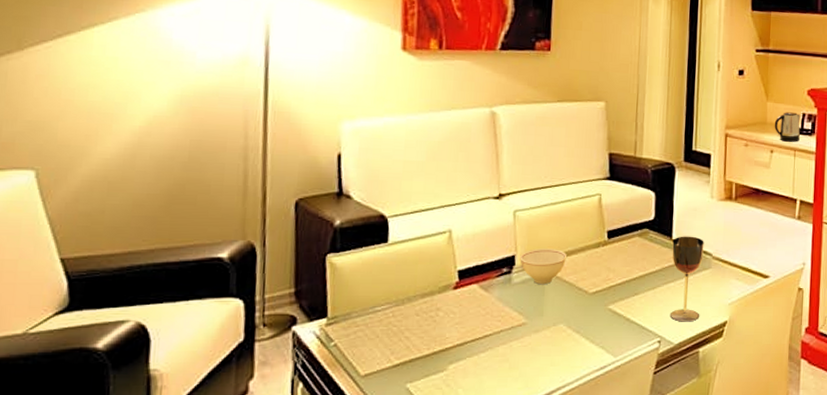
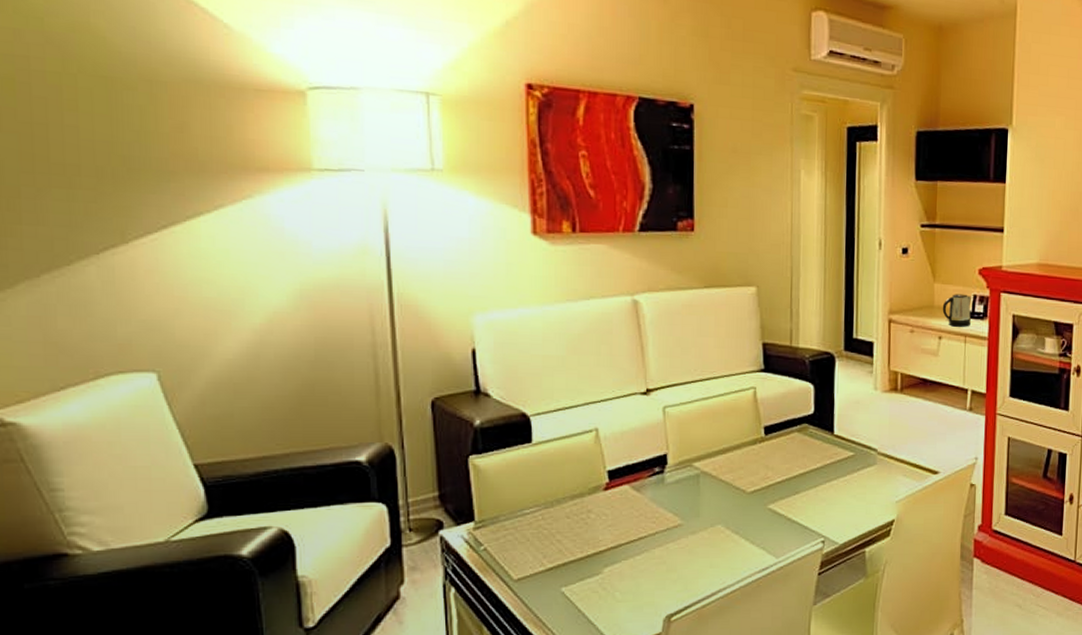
bowl: present [520,249,568,285] -> none [672,447,723,485]
wineglass: present [669,236,704,322] -> none [833,431,868,521]

